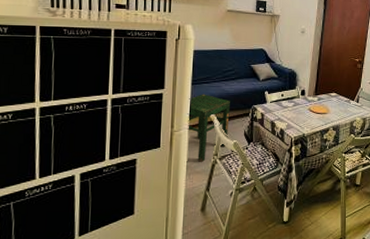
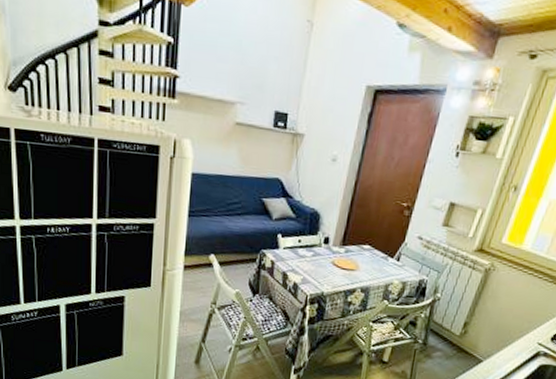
stool: present [186,94,230,162] -> none [181,229,234,309]

